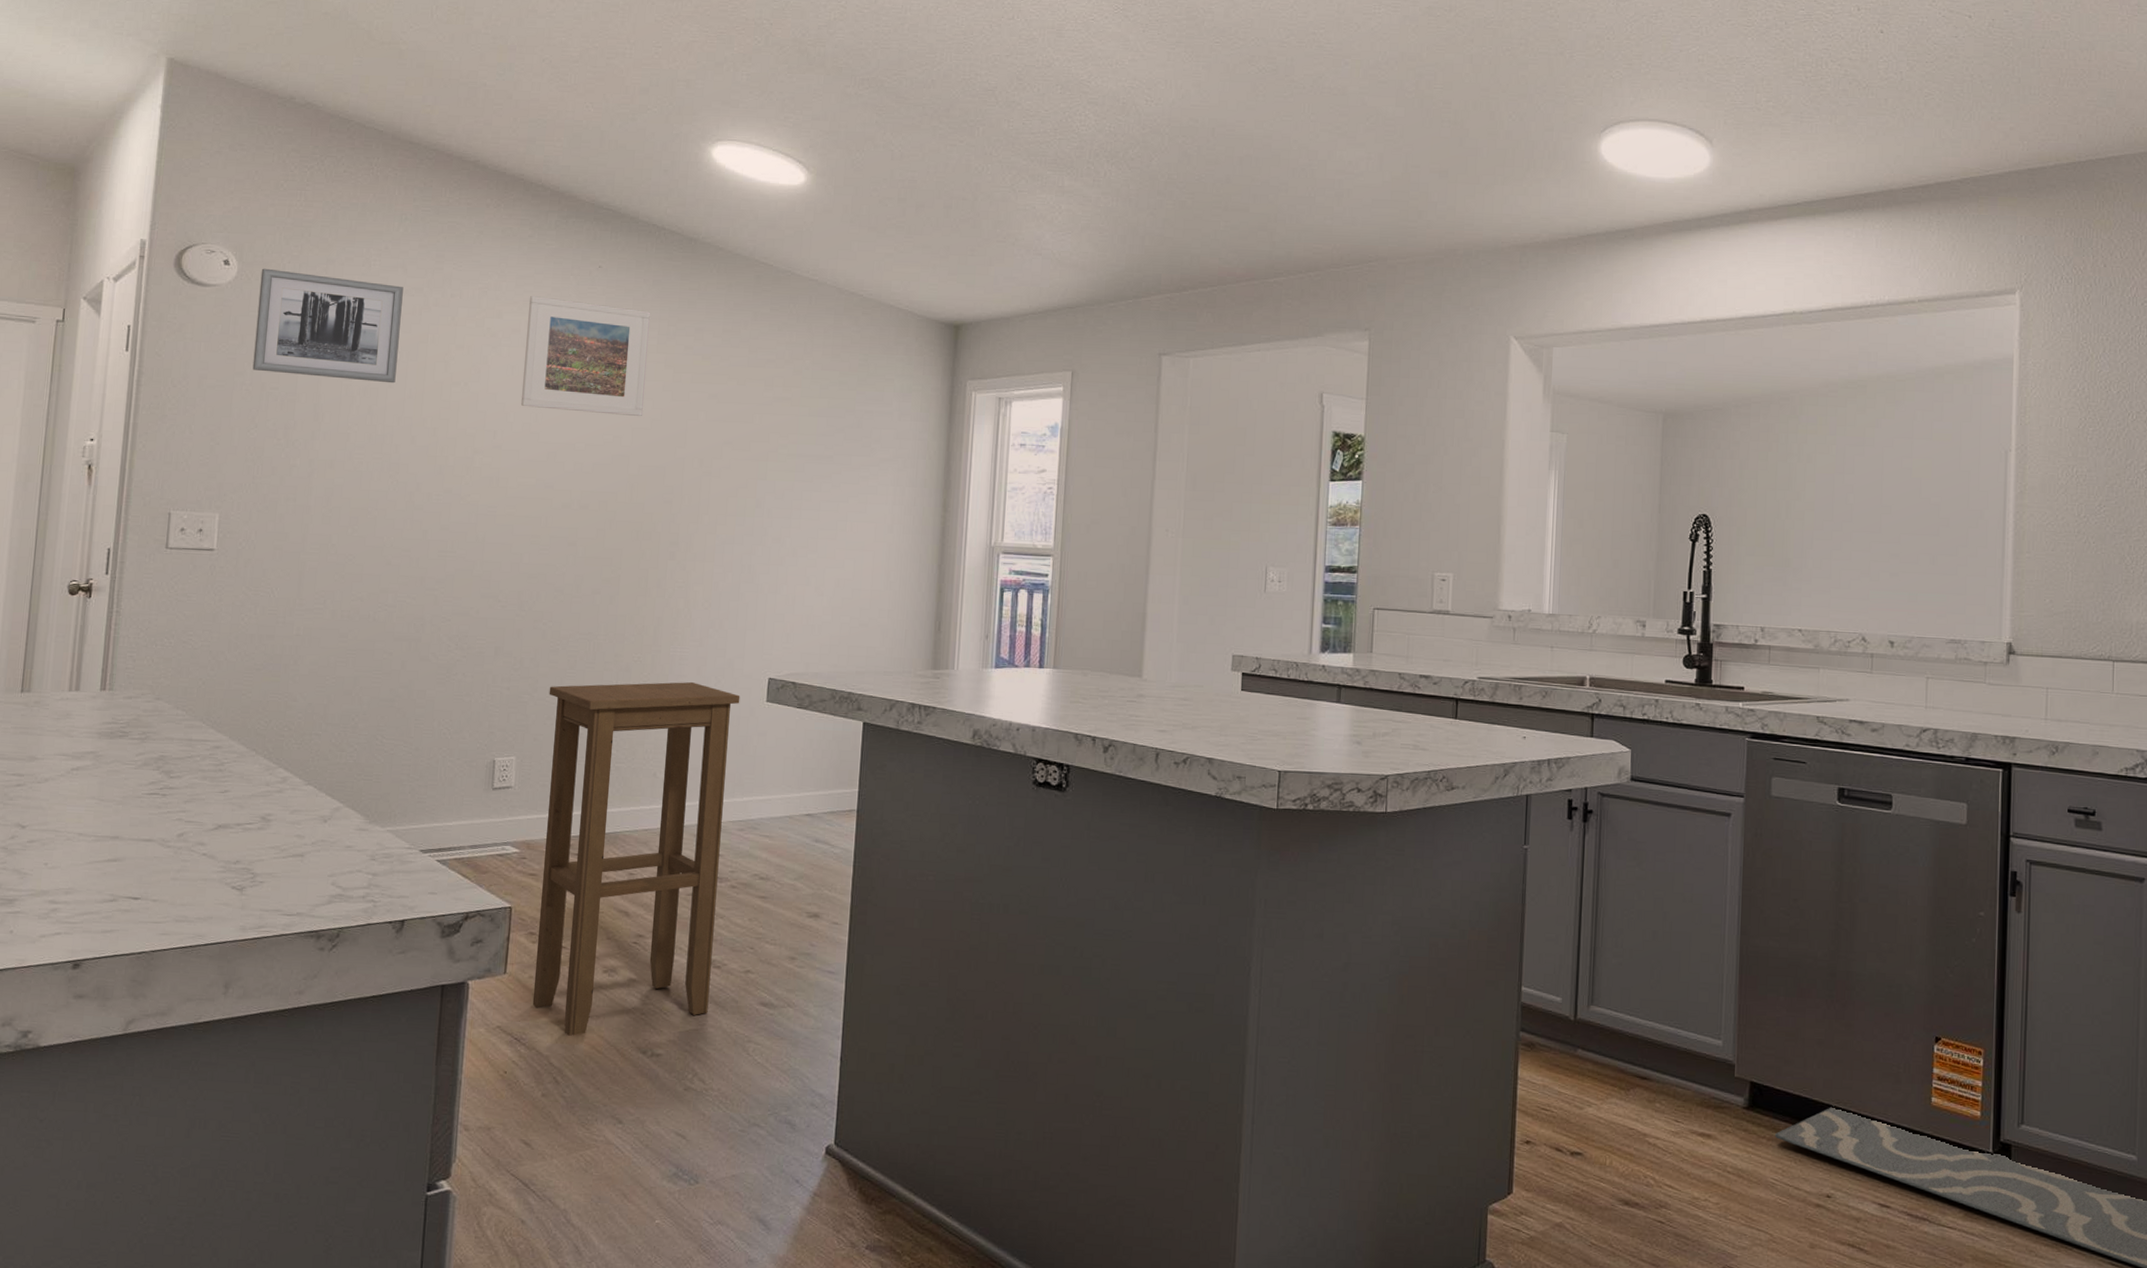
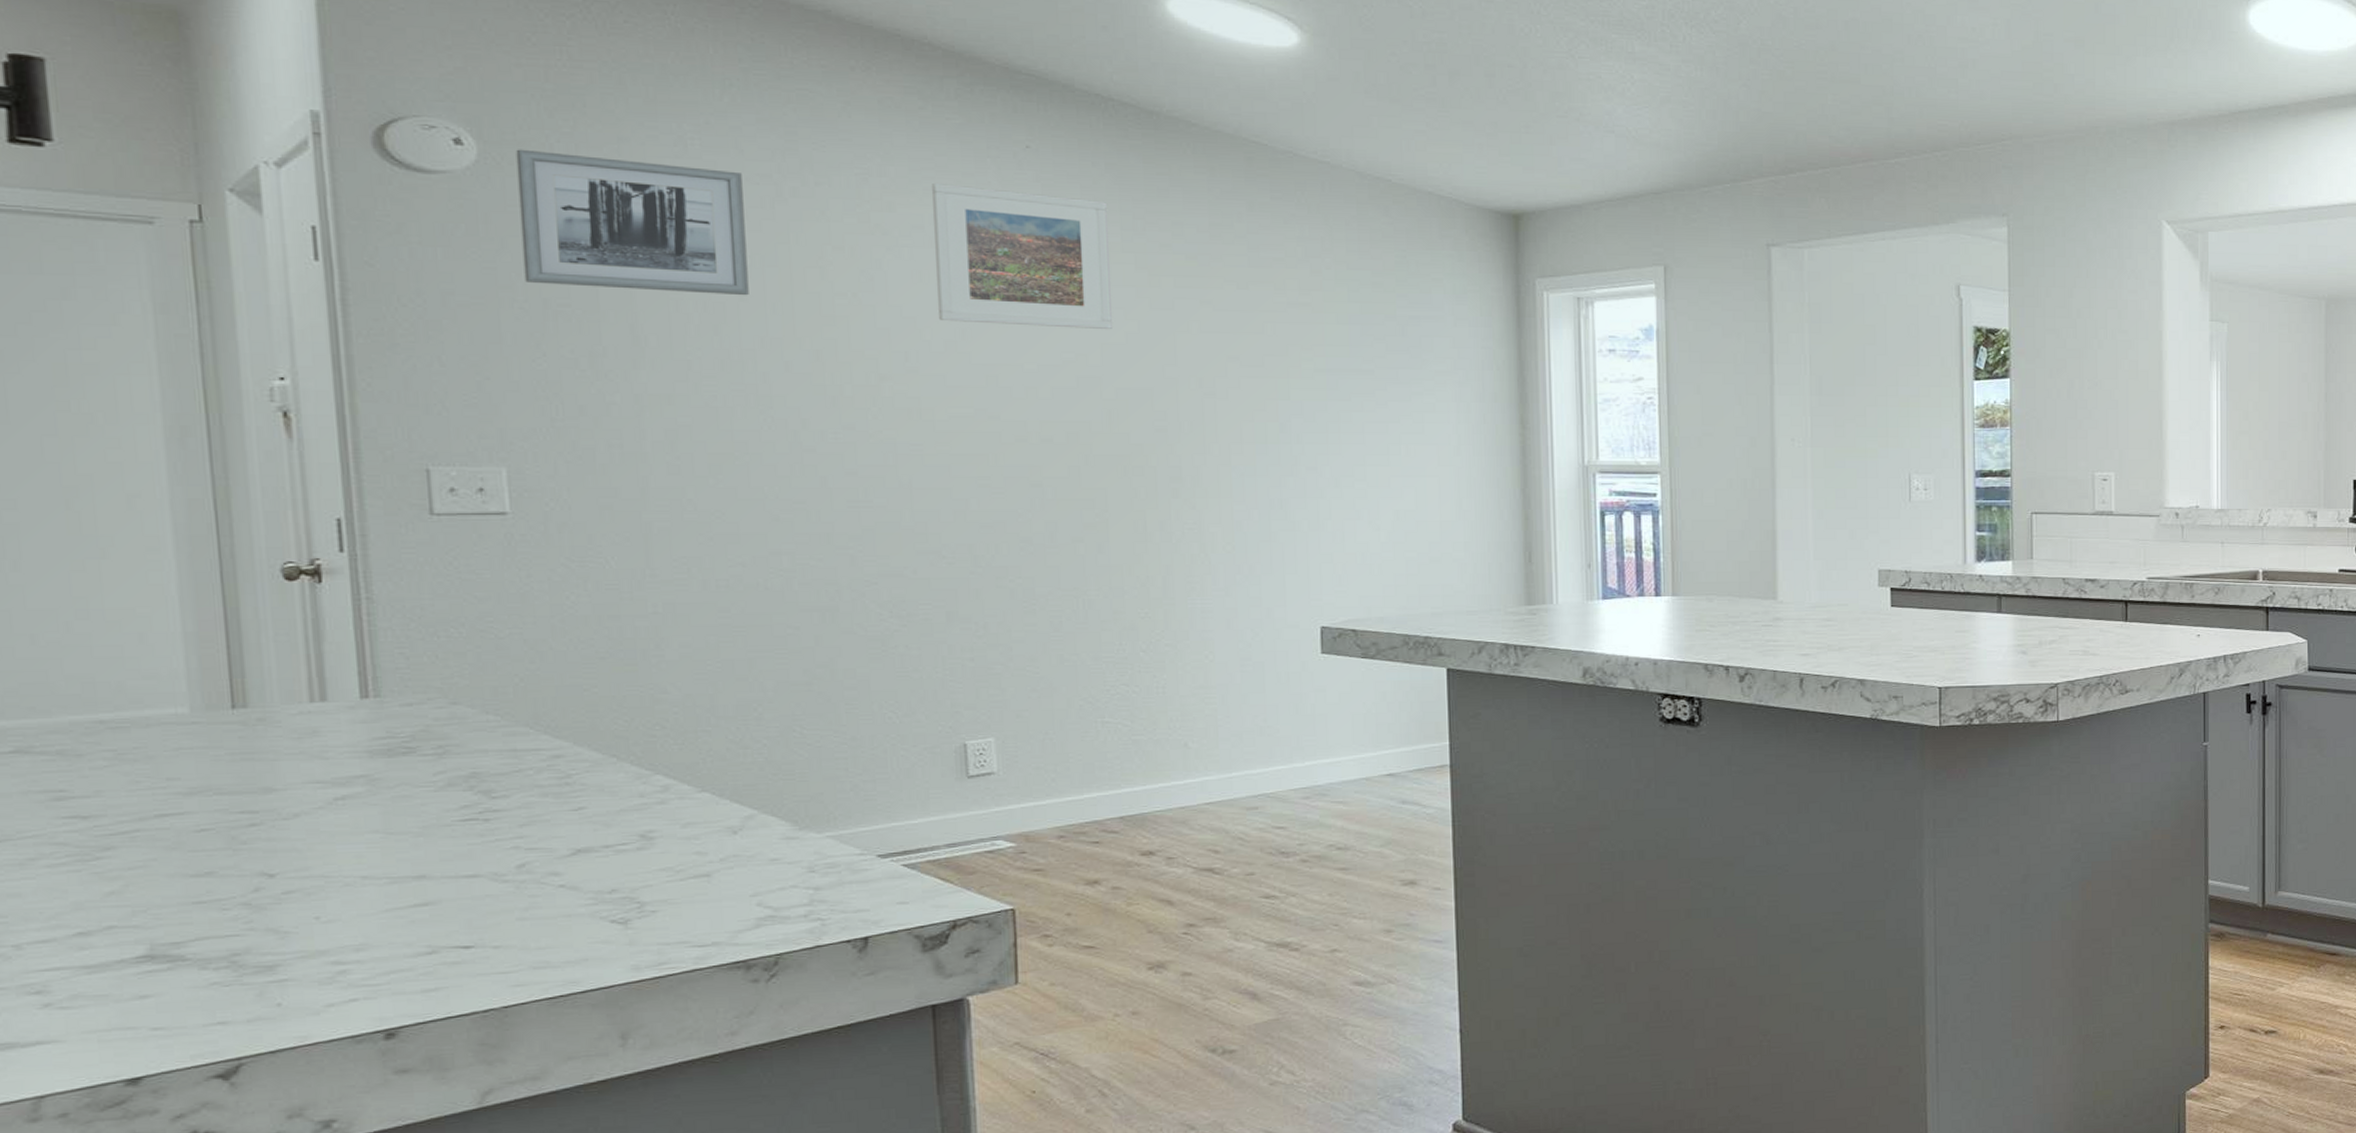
stool: present [532,682,740,1036] -> none [1029,638,1289,1043]

